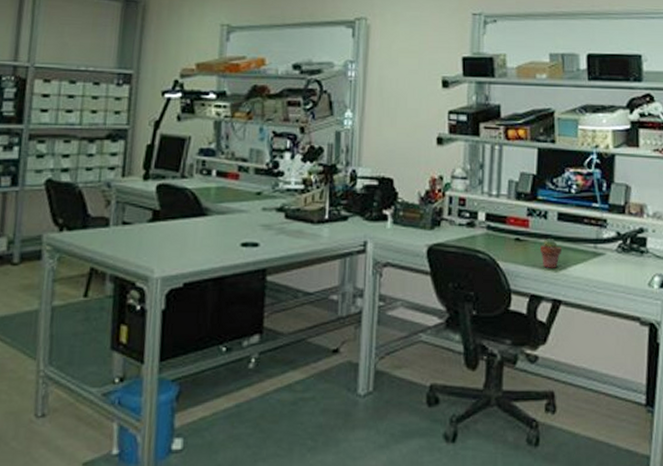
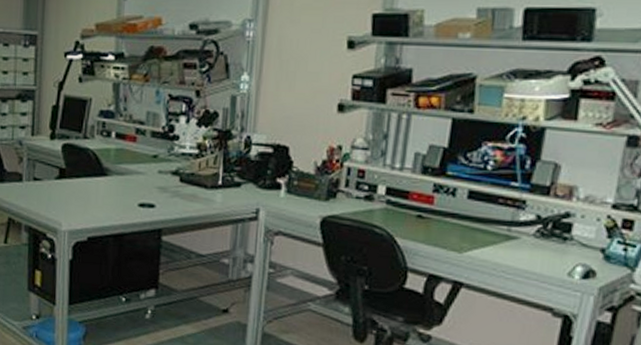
potted succulent: present [540,239,561,268] -> none [444,218,469,249]

